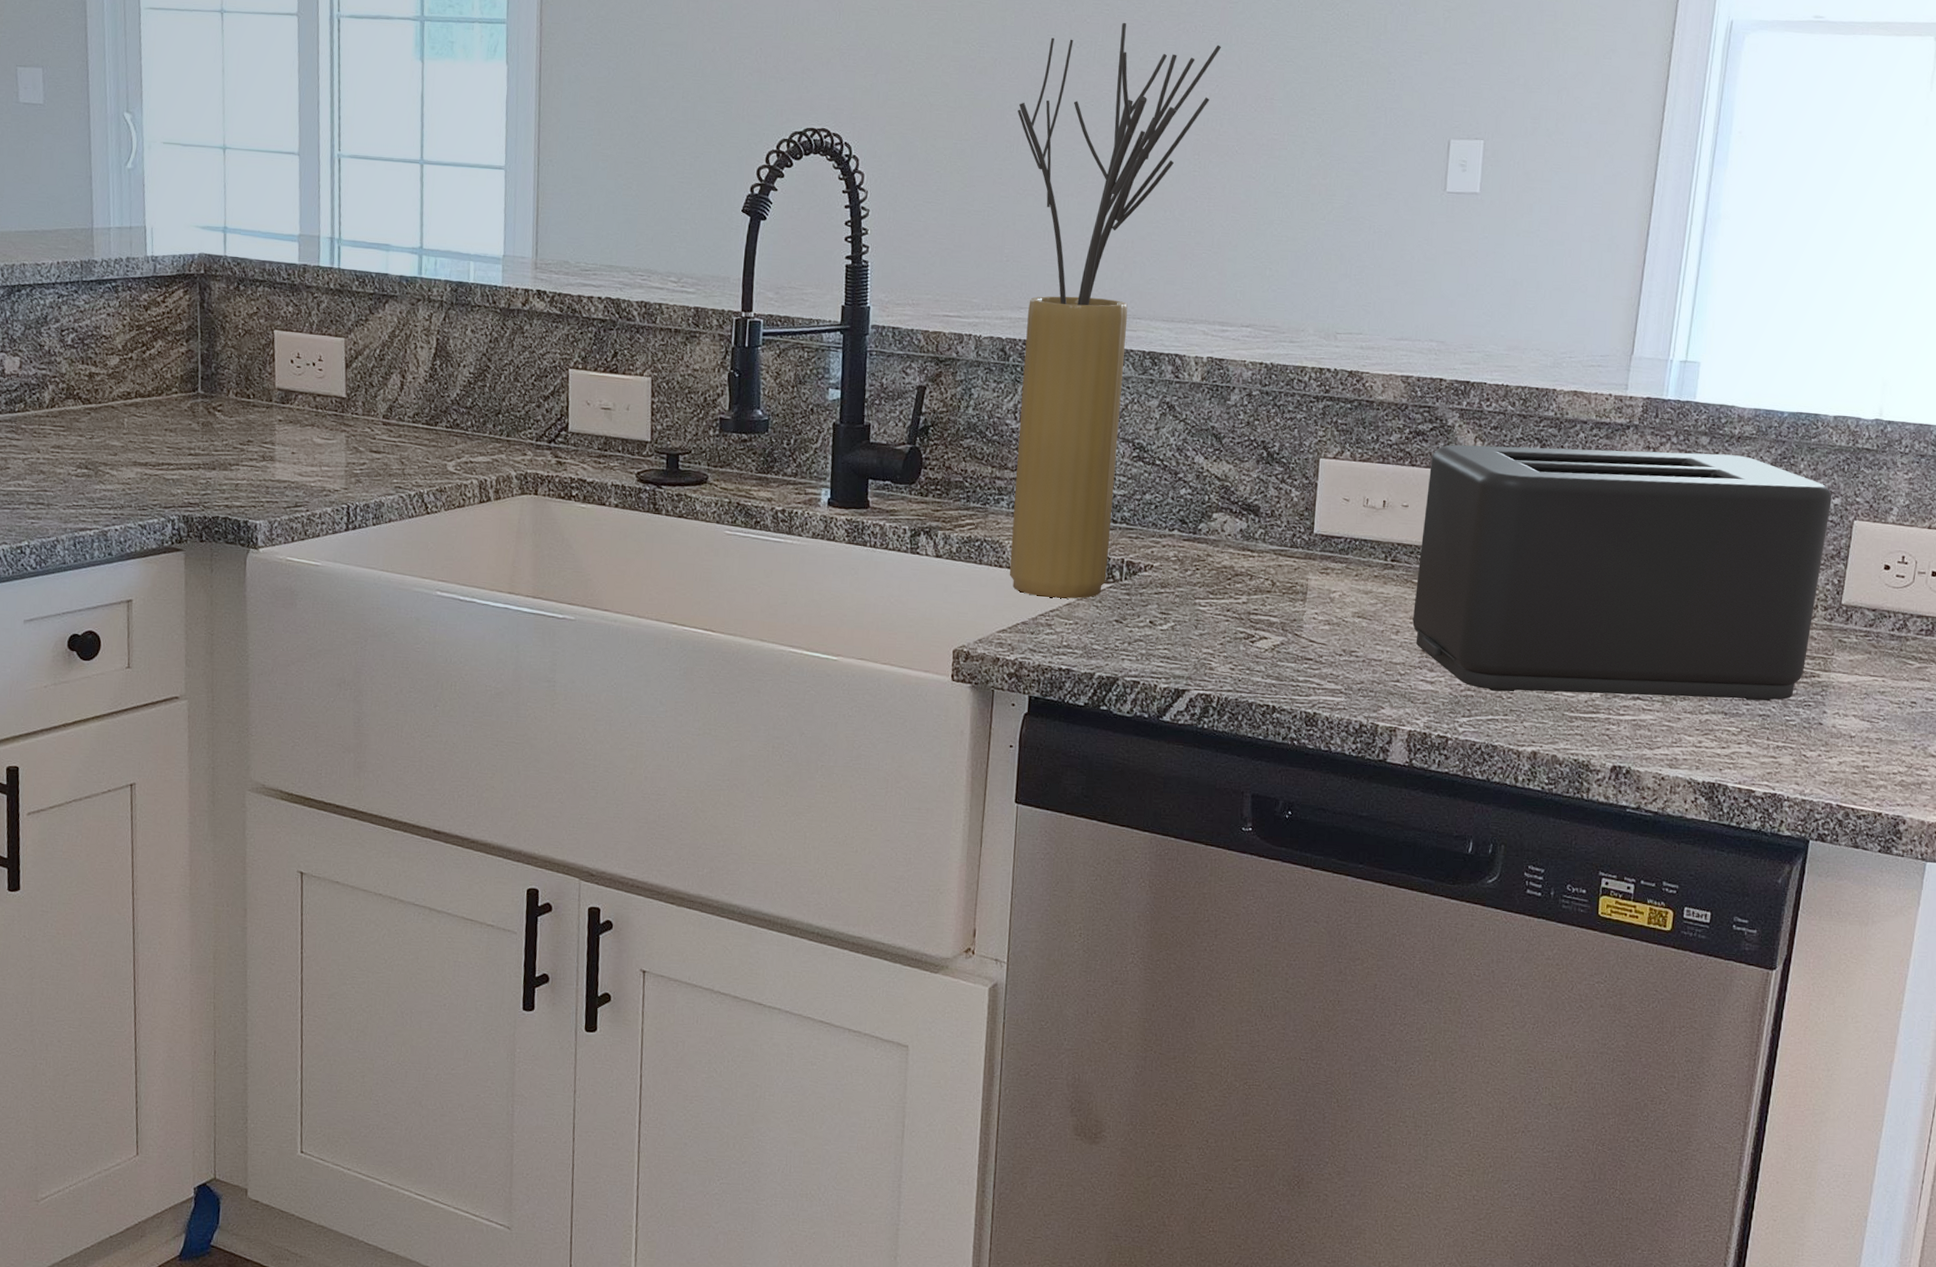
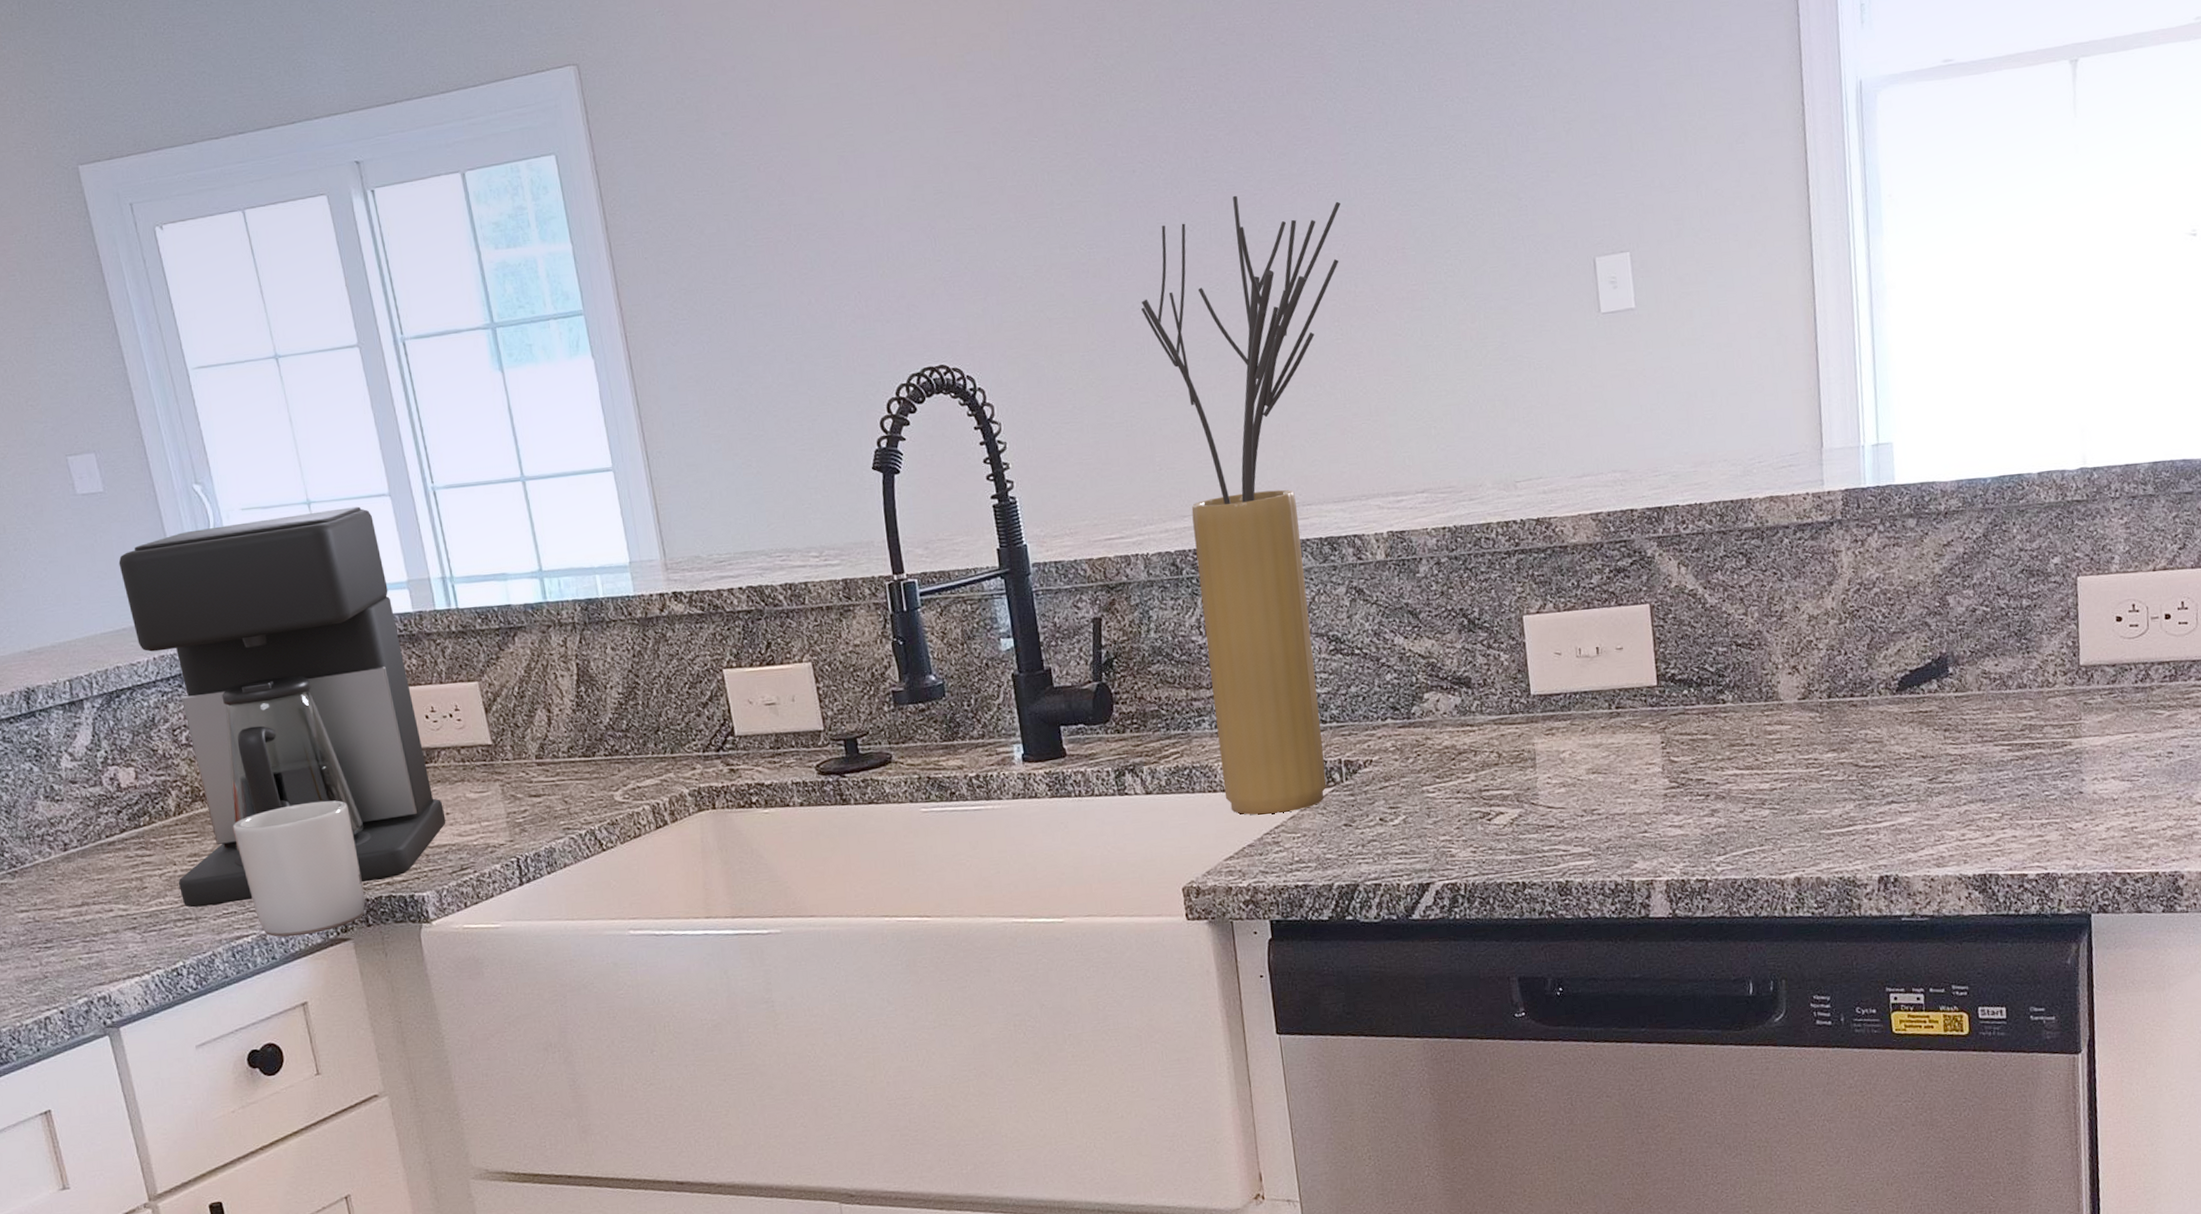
coffee maker: none [38,153,291,502] -> present [118,506,446,908]
mug: none [96,418,205,539] -> present [232,800,366,937]
toaster: present [1412,444,1832,701] -> none [1637,531,2055,823]

